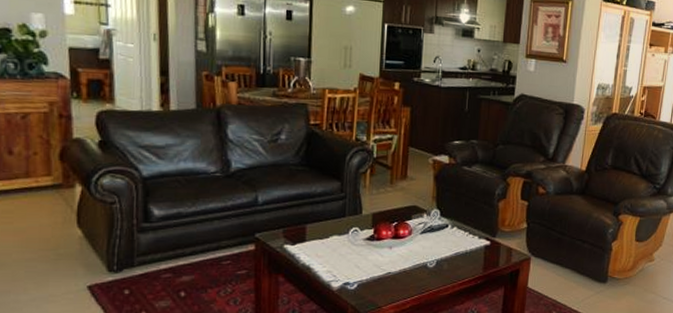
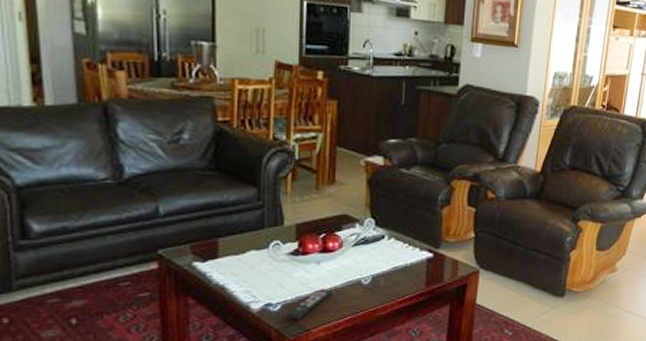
remote control: none [362,270,402,298] -> present [287,288,333,321]

